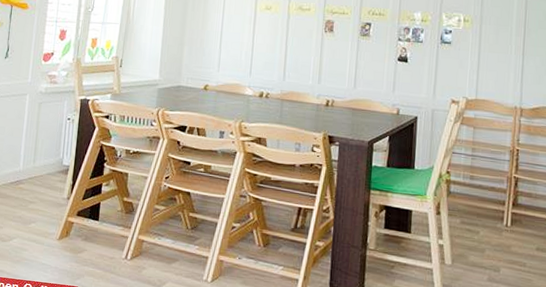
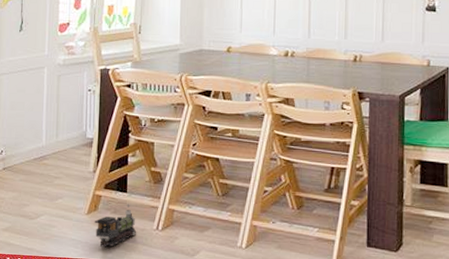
toy train: none [65,232,106,273] -> present [95,204,137,247]

